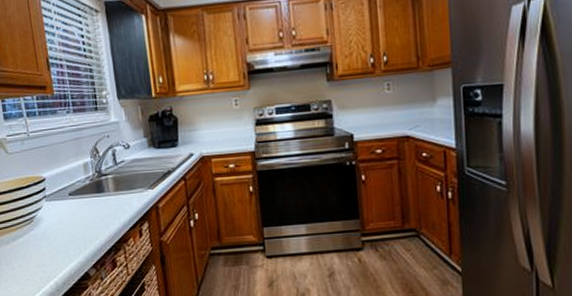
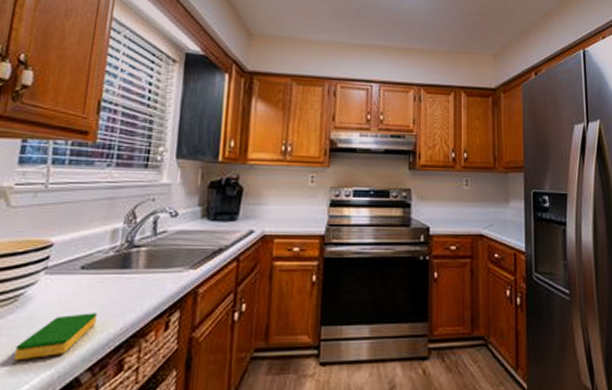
dish sponge: none [41,227,90,263] -> present [14,313,97,361]

